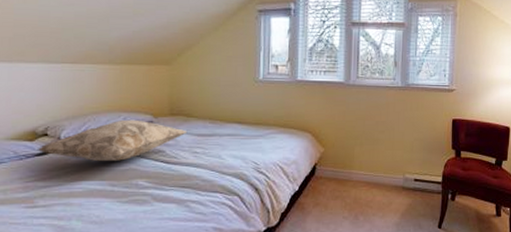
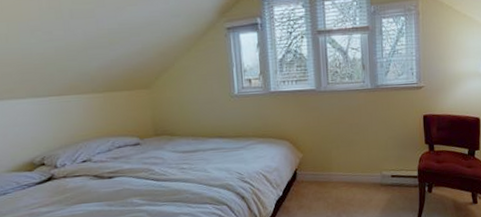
decorative pillow: present [37,119,188,161] -> none [36,142,173,185]

